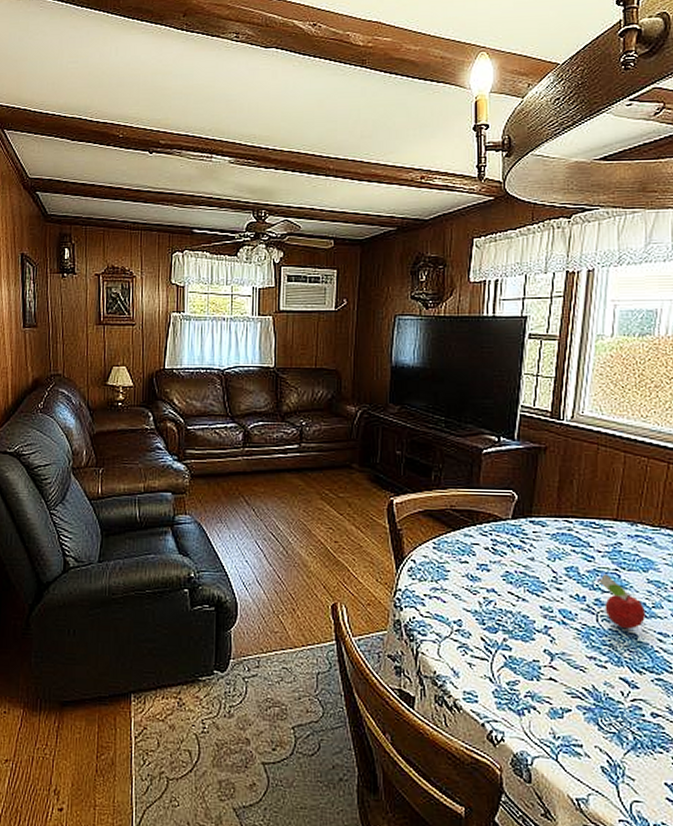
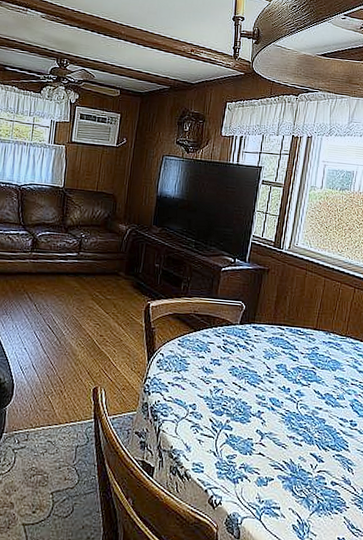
fruit: present [599,574,645,630] -> none [300,371,332,416]

